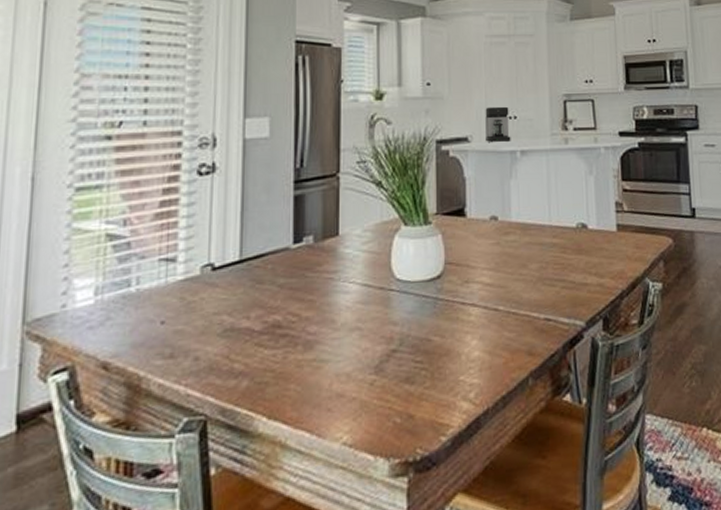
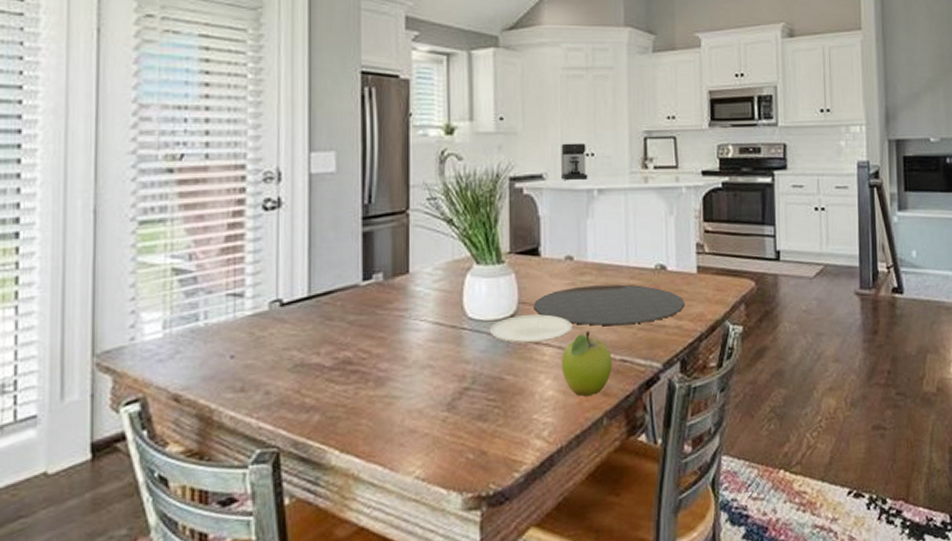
plate: none [417,274,498,304] -> present [489,314,573,344]
placemat: none [460,243,606,285] -> present [534,284,685,326]
fruit: none [487,290,537,357] -> present [562,330,613,397]

